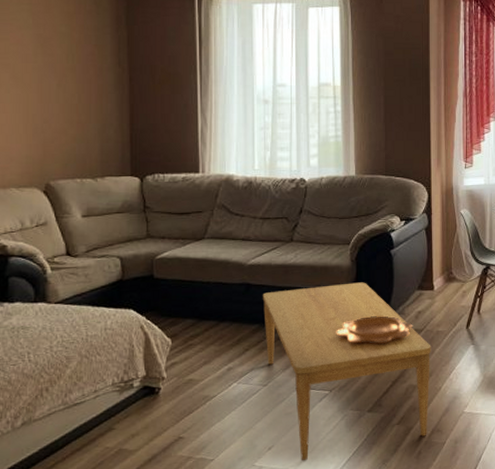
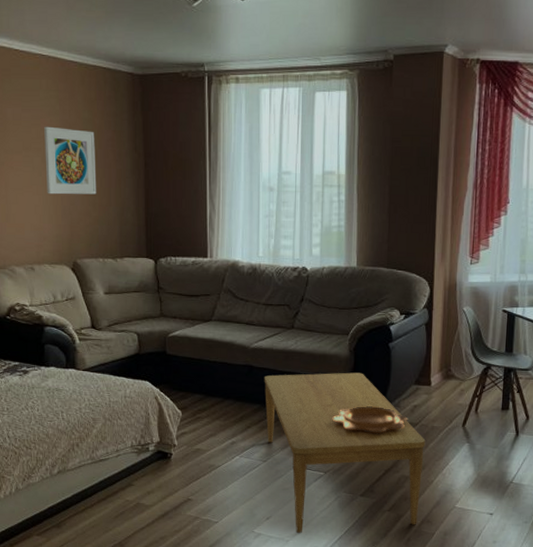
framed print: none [14,41,75,112] -> present [44,126,97,195]

